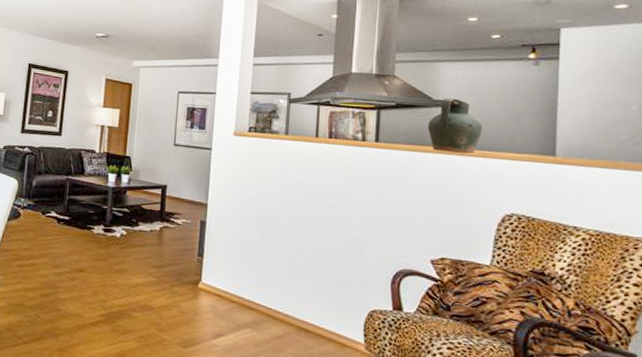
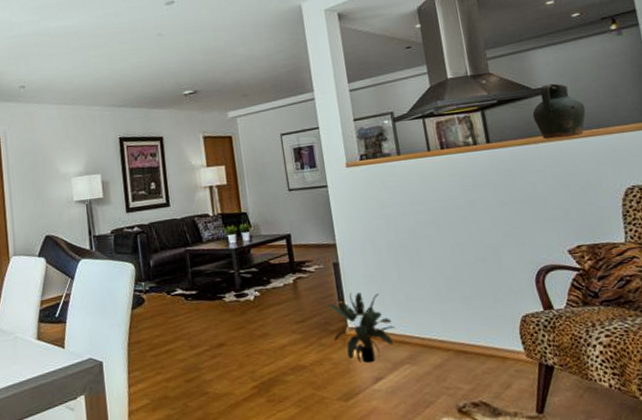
potted plant: none [185,251,246,319] -> present [327,292,396,363]

